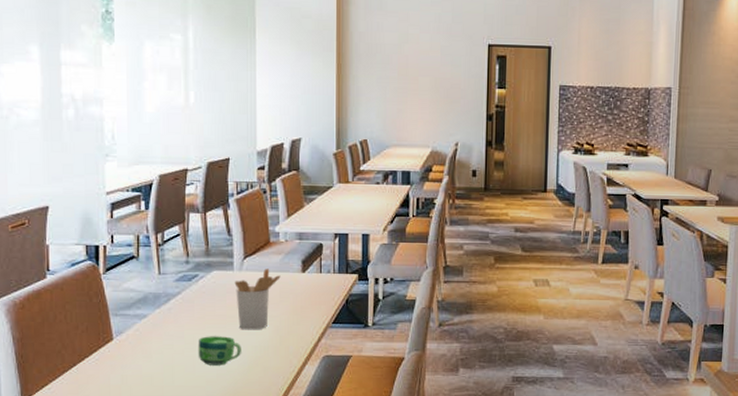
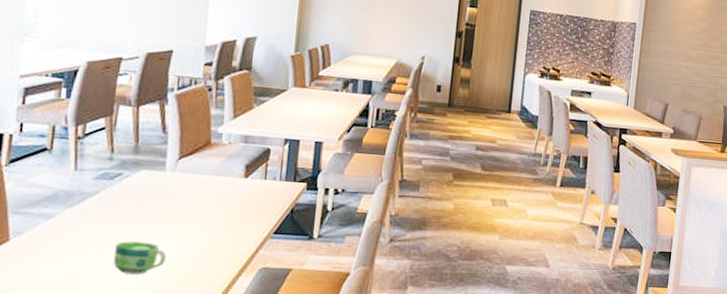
utensil holder: present [234,268,281,330] -> none [165,171,220,237]

